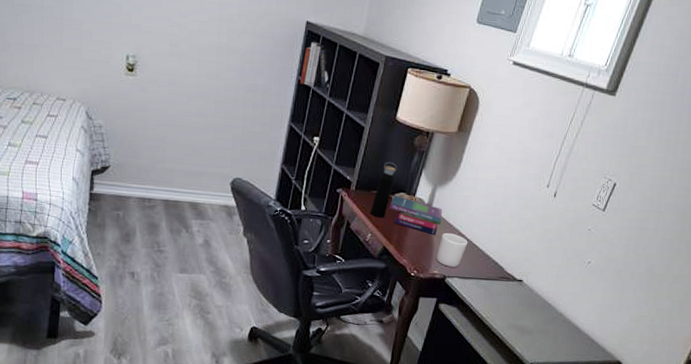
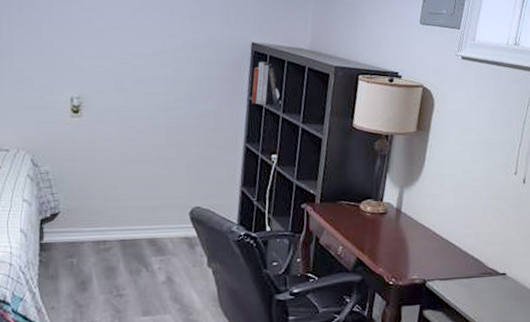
water bottle: present [370,162,397,218] -> none [339,170,360,229]
books: present [389,195,443,235] -> none [357,203,414,238]
mug: present [436,232,468,268] -> none [413,234,444,270]

